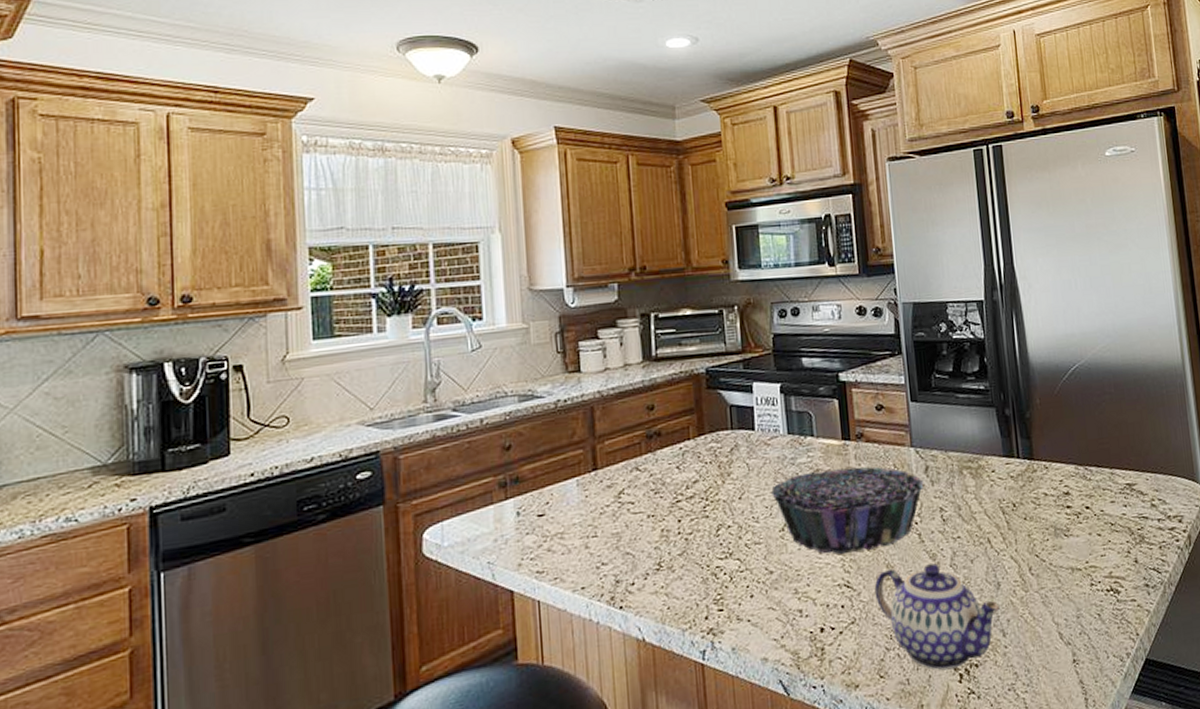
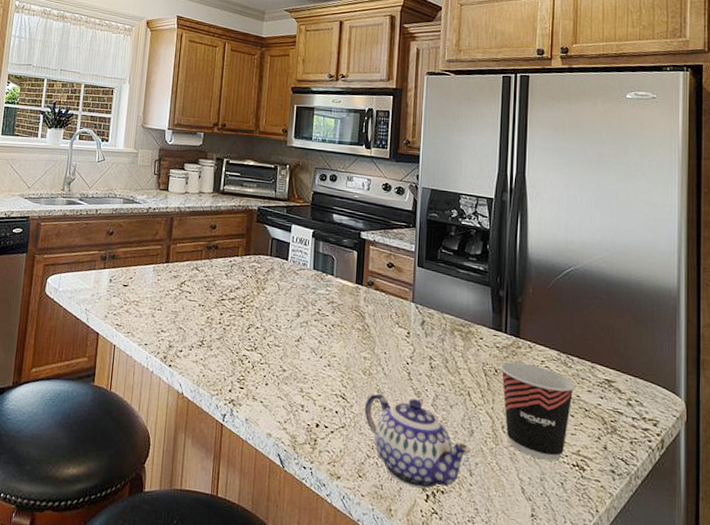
decorative bowl: present [771,466,924,554] -> none [294,302,419,375]
cup: none [1018,487,1098,595] -> present [500,362,576,461]

